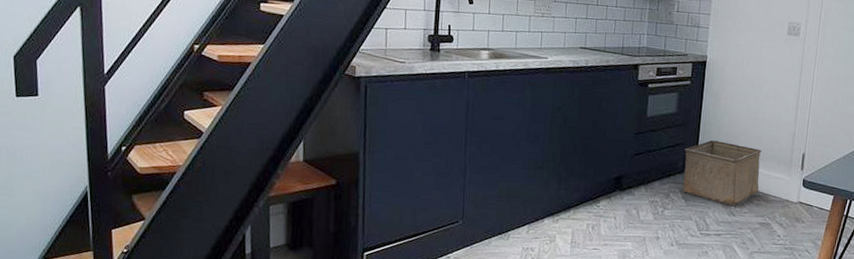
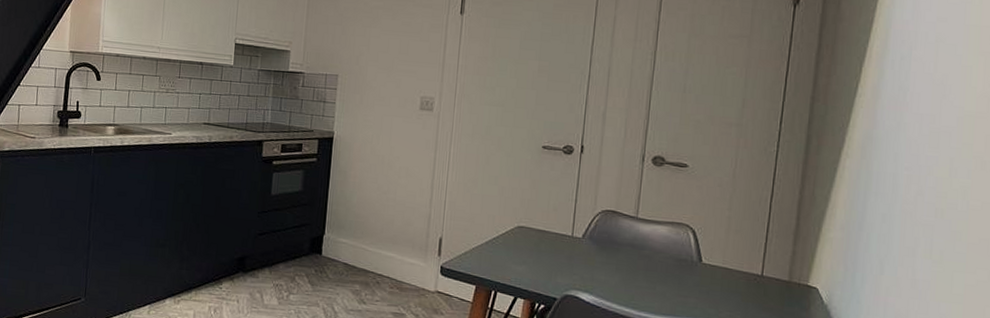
storage bin: present [683,140,762,206] -> none [309,221,394,293]

